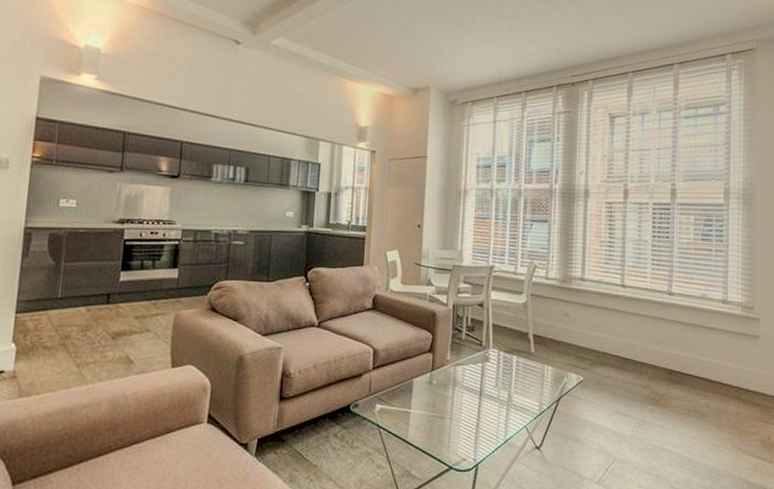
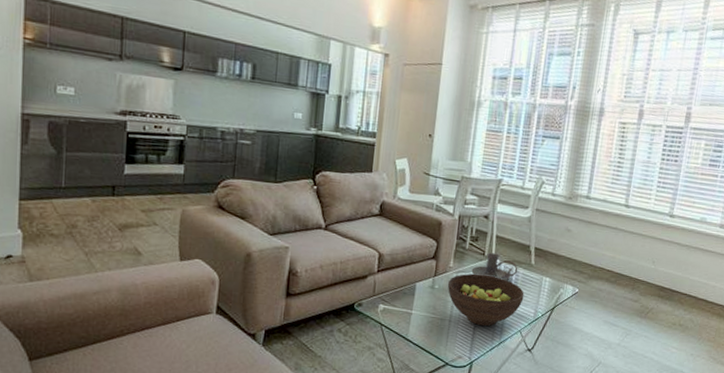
fruit bowl: none [445,366,527,424] -> present [447,273,525,327]
candle holder: none [469,342,518,372] -> present [471,253,518,281]

